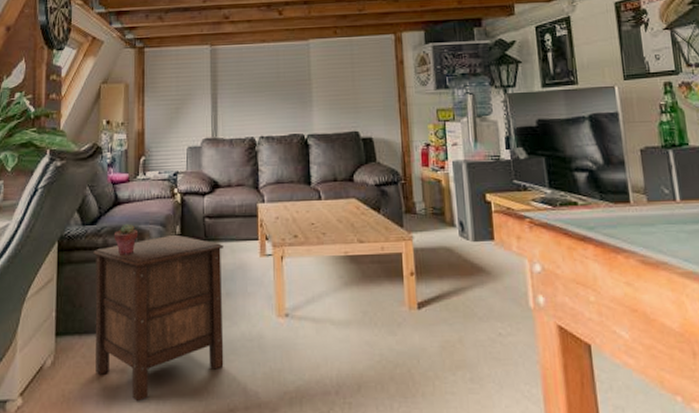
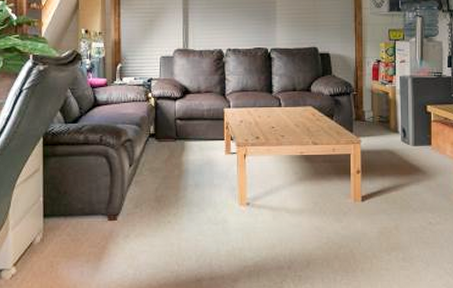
nightstand: present [92,234,224,401] -> none [74,133,193,272]
potted succulent: present [113,223,137,255] -> none [93,122,115,150]

